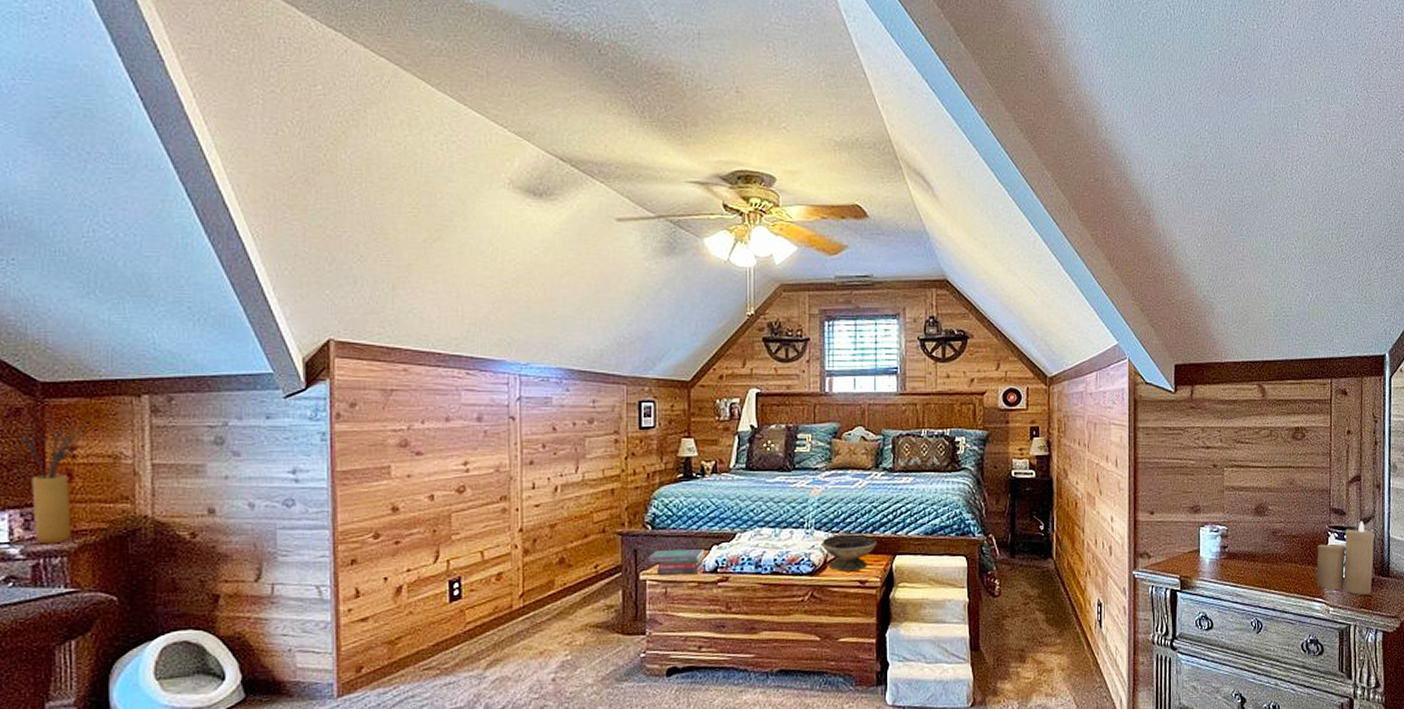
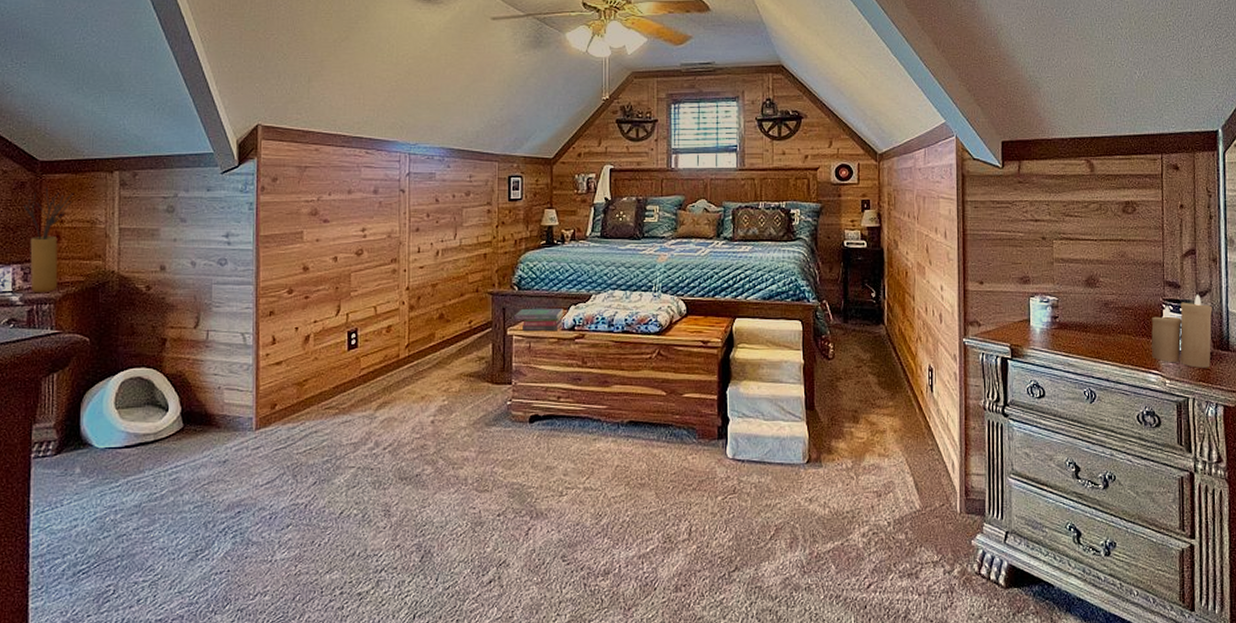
decorative bowl: present [822,534,876,572] -> none [668,298,718,332]

